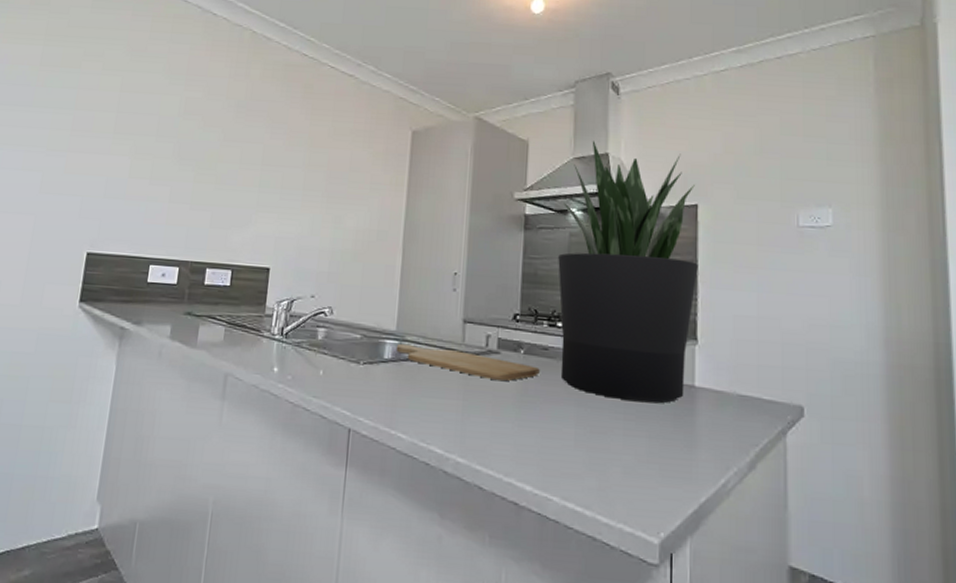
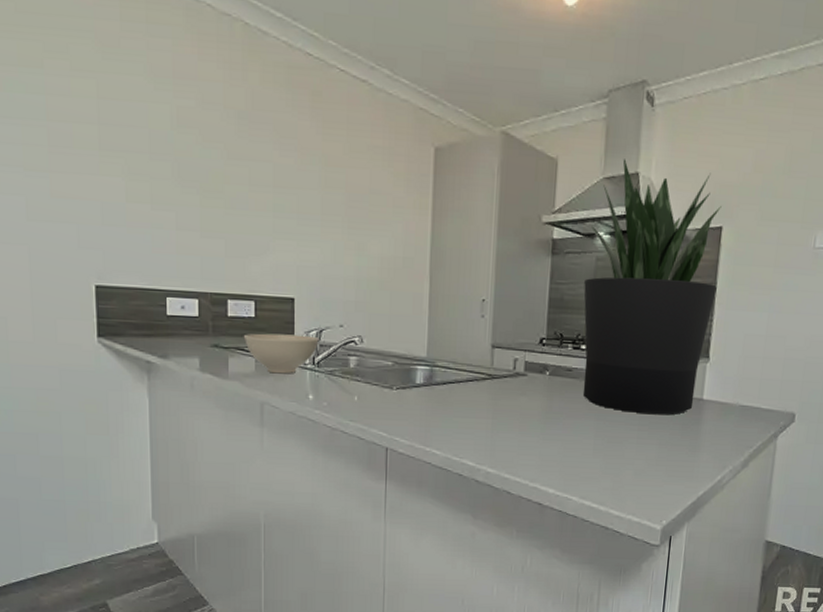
bowl: none [216,302,290,345] -> present [243,333,319,374]
chopping board: present [396,343,540,381] -> none [427,369,564,401]

